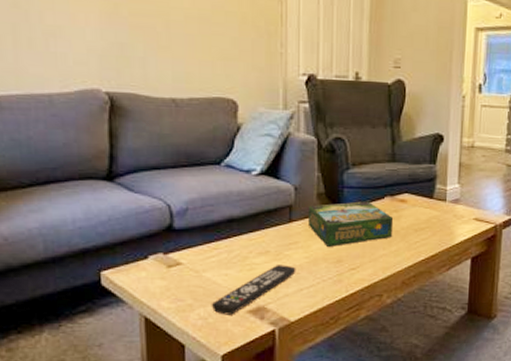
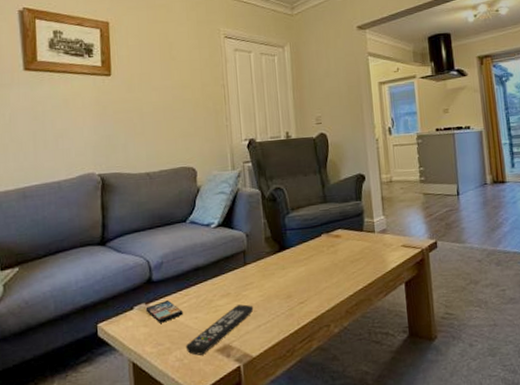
smartphone: none [163,251,210,277] -> present [145,299,183,323]
board game: present [307,201,394,247] -> none [258,240,333,284]

